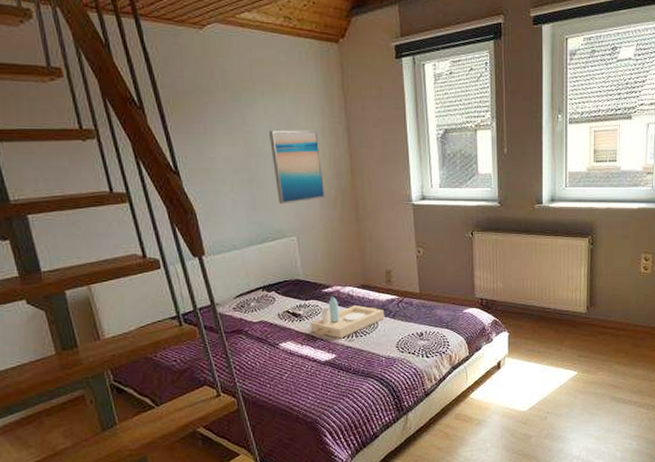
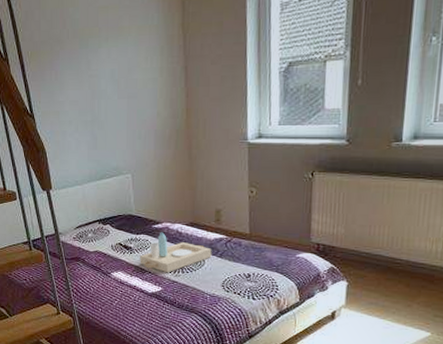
wall art: present [269,130,325,204] -> none [111,71,160,144]

